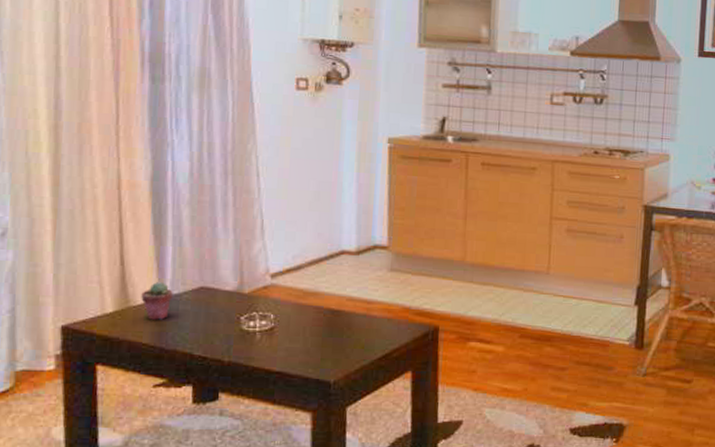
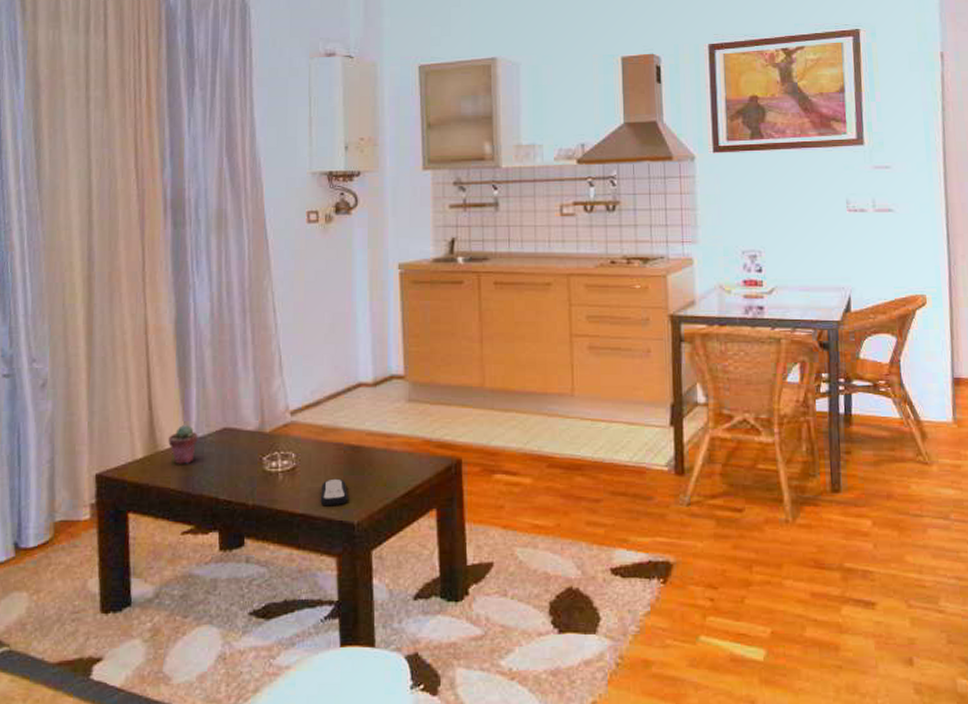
remote control: none [297,340,326,366] -> present [320,478,348,506]

